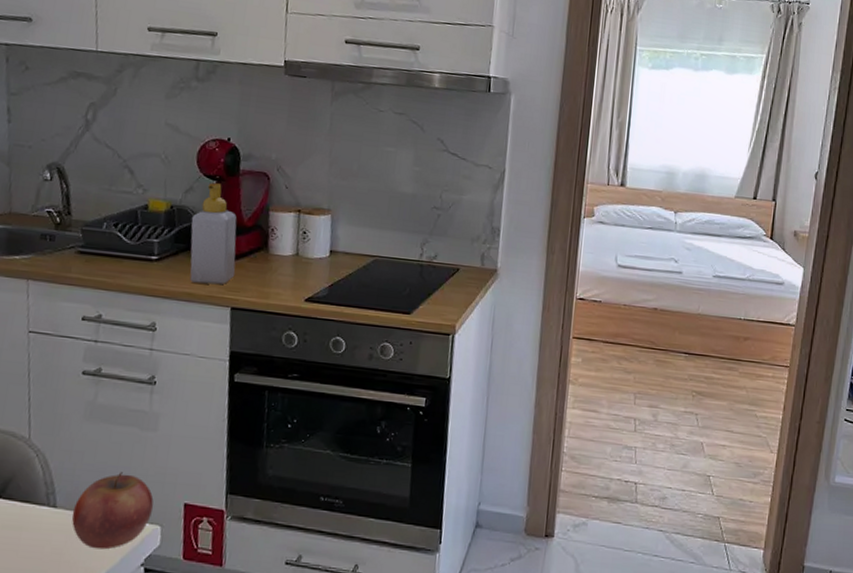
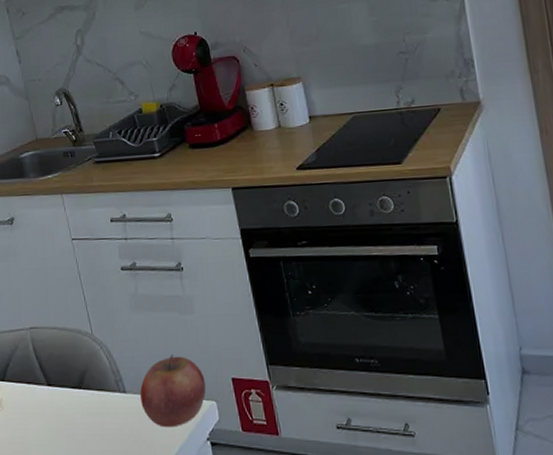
soap bottle: present [189,183,237,285] -> none [179,75,229,171]

